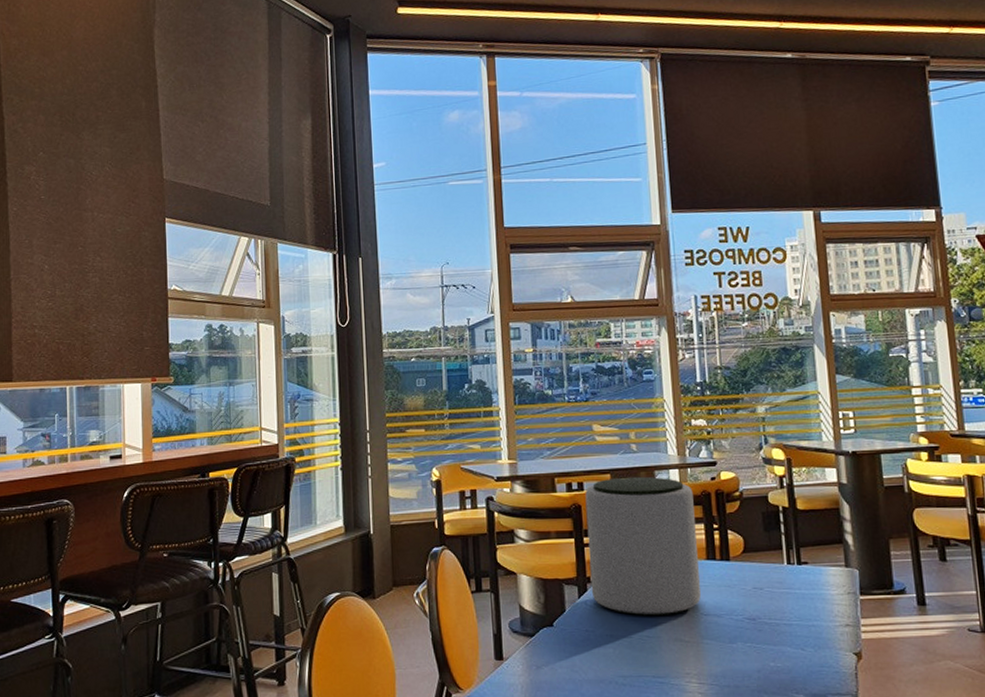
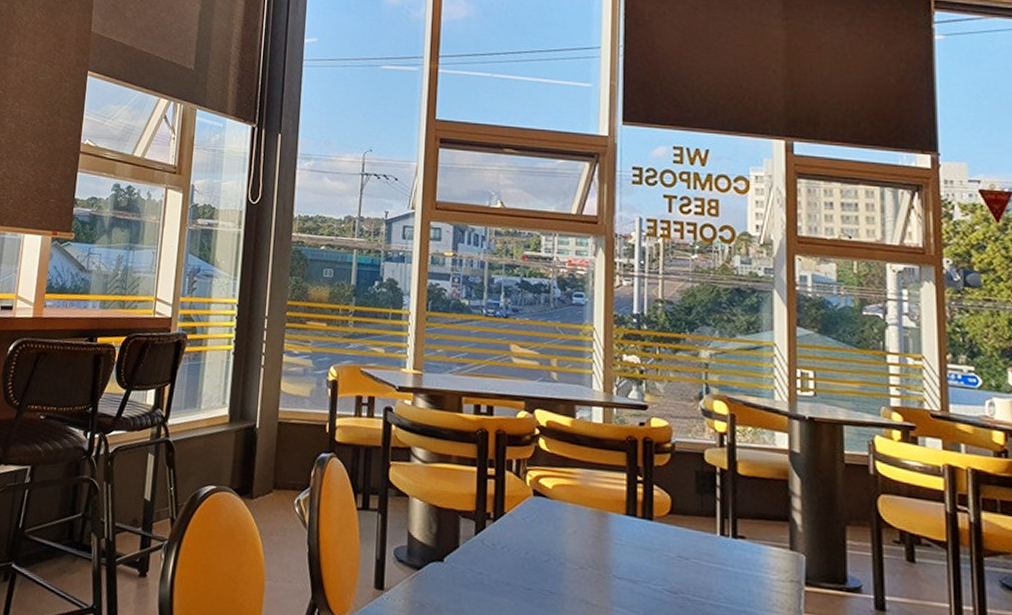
plant pot: present [585,476,701,617] -> none [490,406,617,572]

